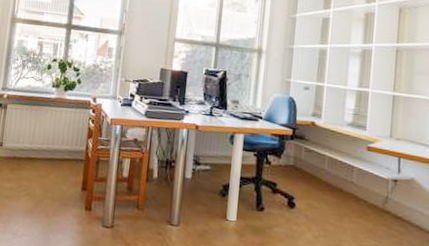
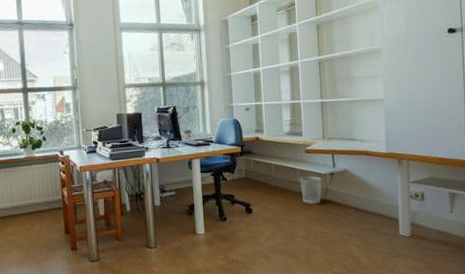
wastebasket: none [356,176,382,213] -> present [299,175,322,205]

